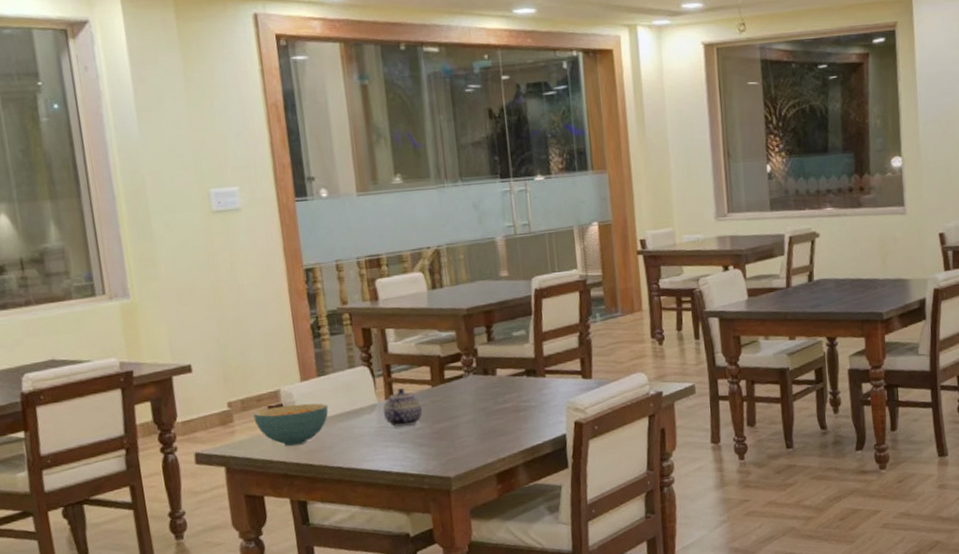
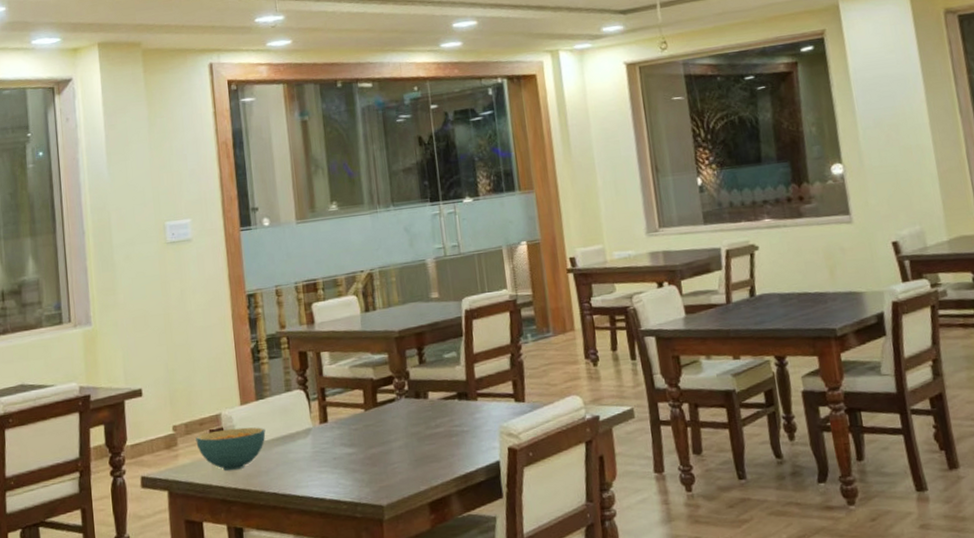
teapot: present [382,388,423,428] -> none [317,412,356,453]

